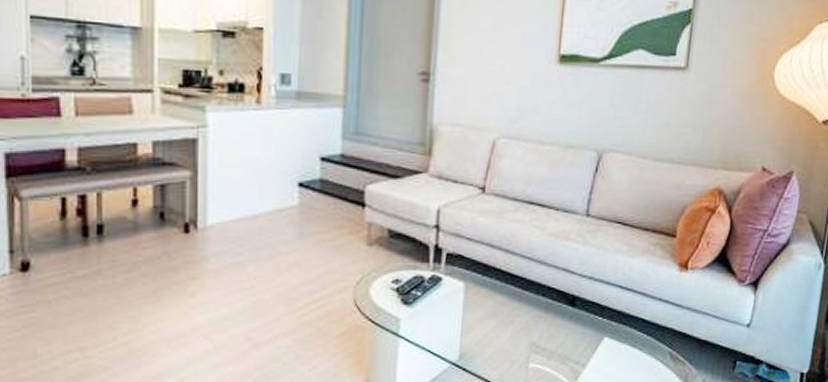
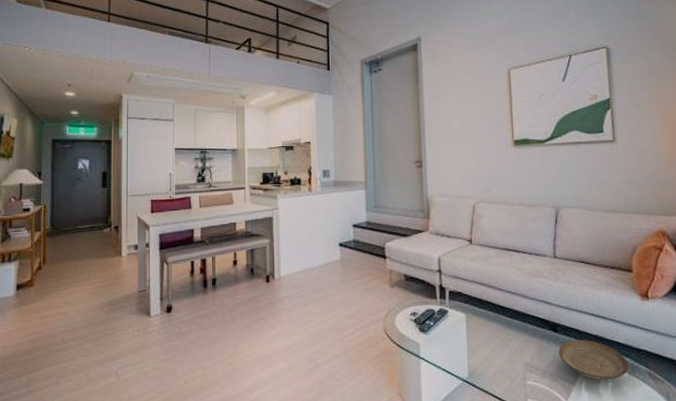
decorative bowl: none [573,316,651,363] -> present [559,340,629,381]

